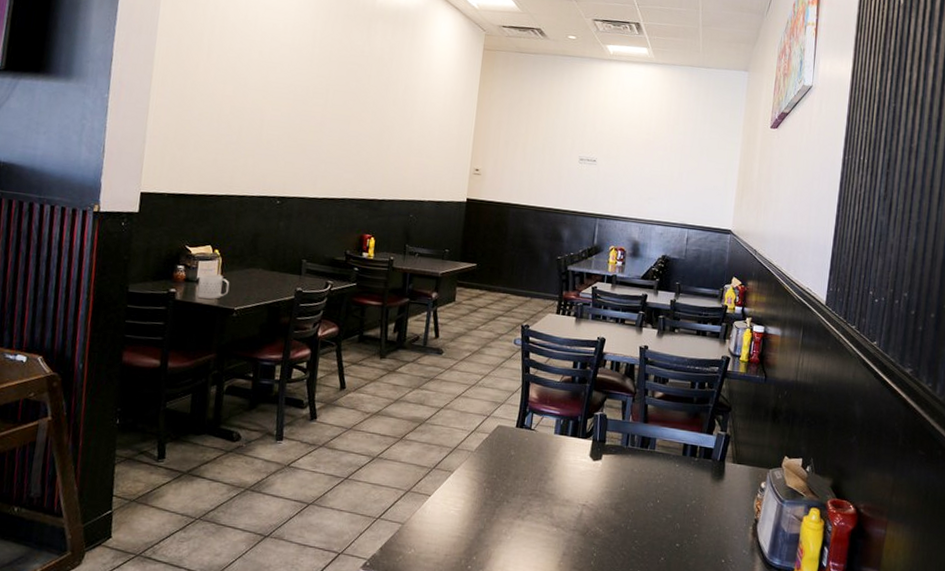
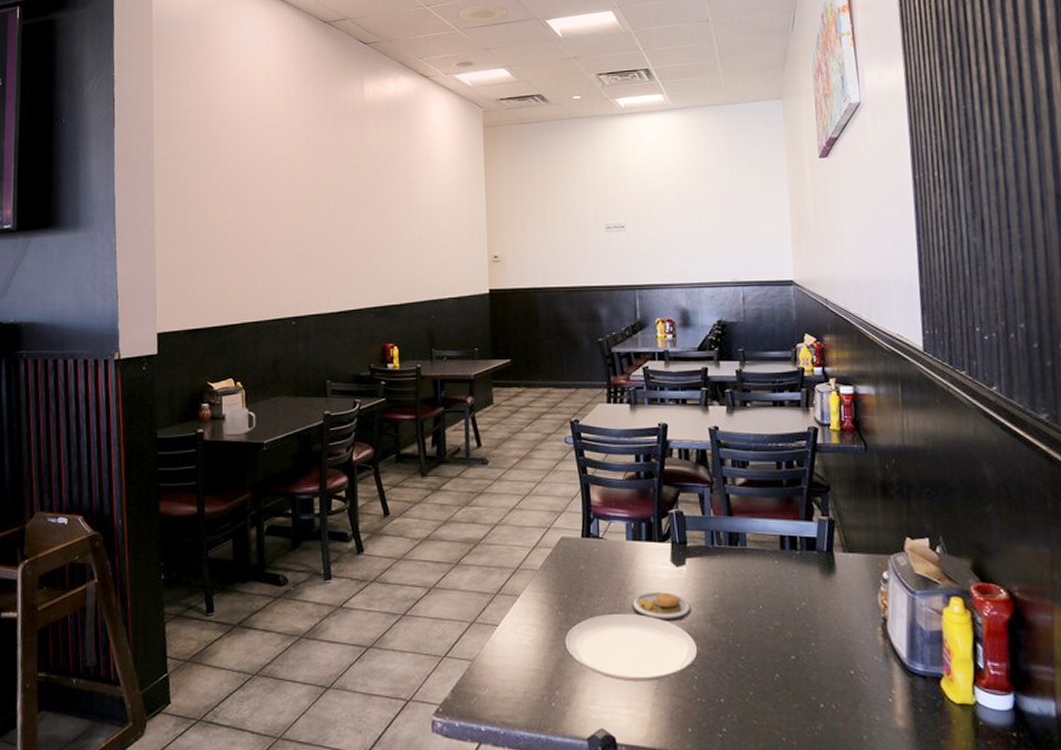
plate: none [487,494,600,555] -> present [565,613,697,682]
hamburger: none [550,480,601,506] -> present [631,592,692,621]

